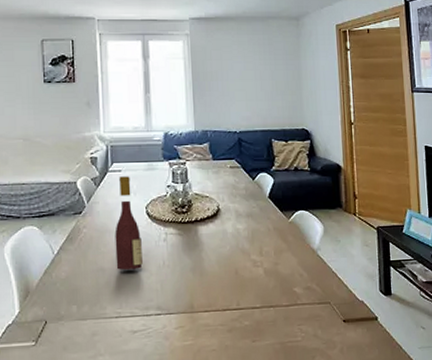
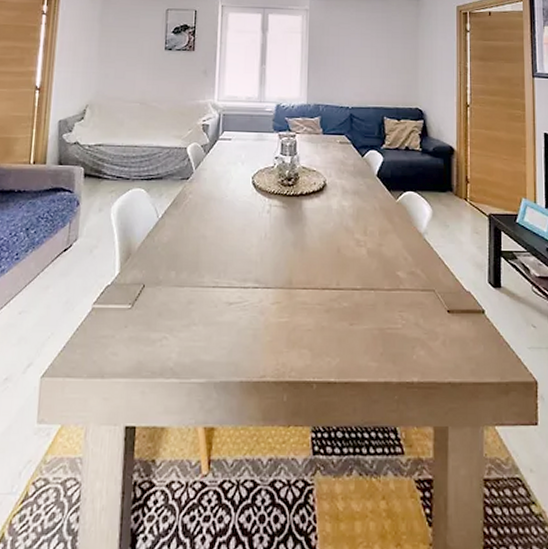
wine bottle: present [115,176,143,270] -> none [218,145,245,239]

